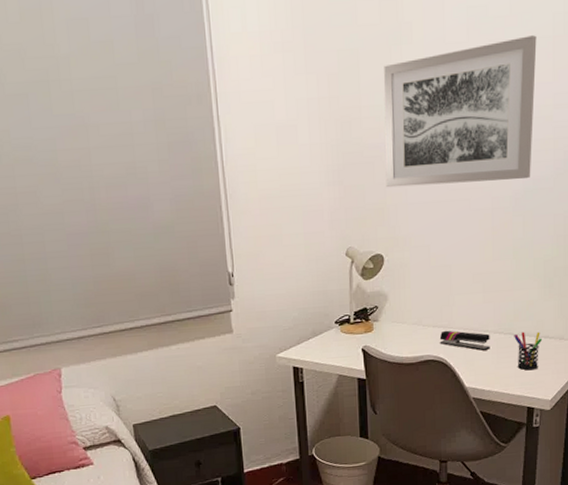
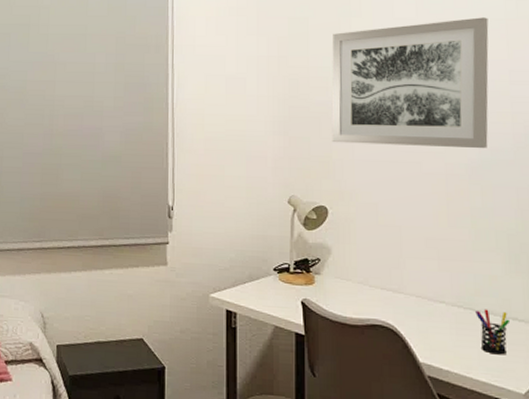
stapler: present [439,330,490,351] -> none [388,294,448,323]

